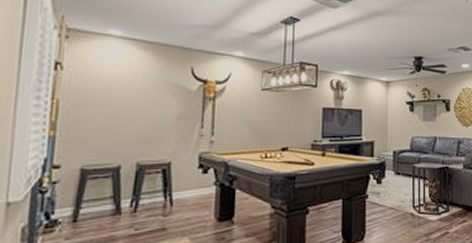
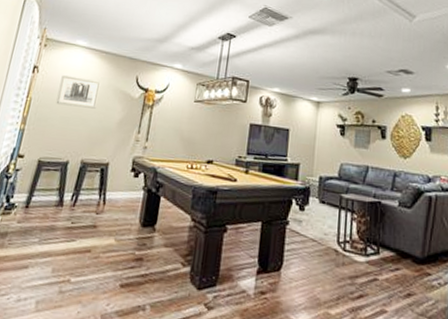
wall art: none [93,71,148,106] -> present [56,75,101,109]

